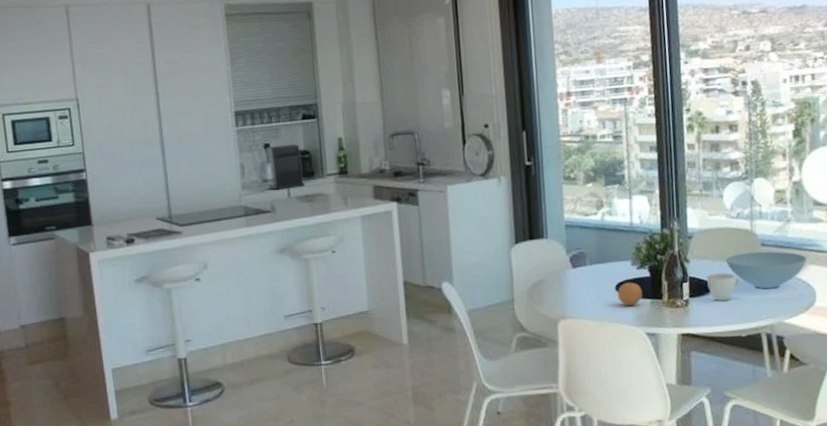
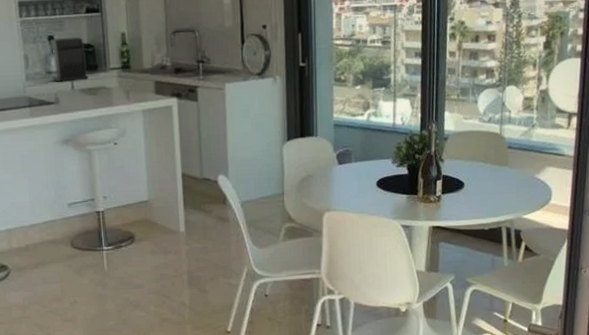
fruit: present [617,282,643,307] -> none [378,178,400,201]
cup: present [707,273,741,302] -> none [458,172,488,198]
bowl: present [725,251,807,289] -> none [476,153,547,188]

